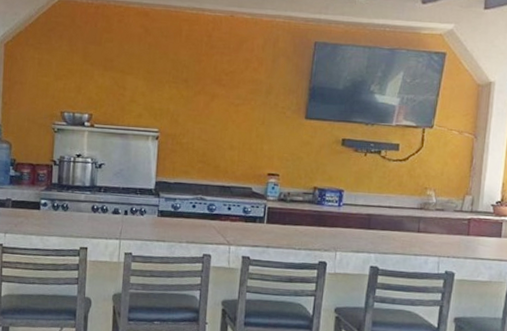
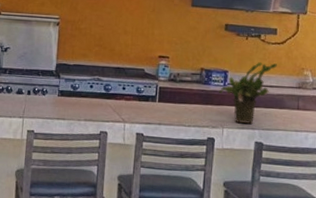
potted plant: none [333,181,398,247] -> present [219,62,277,124]

